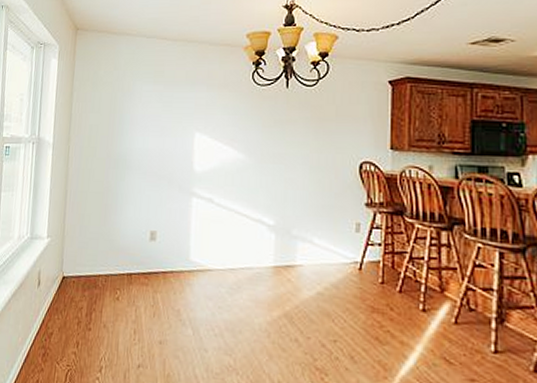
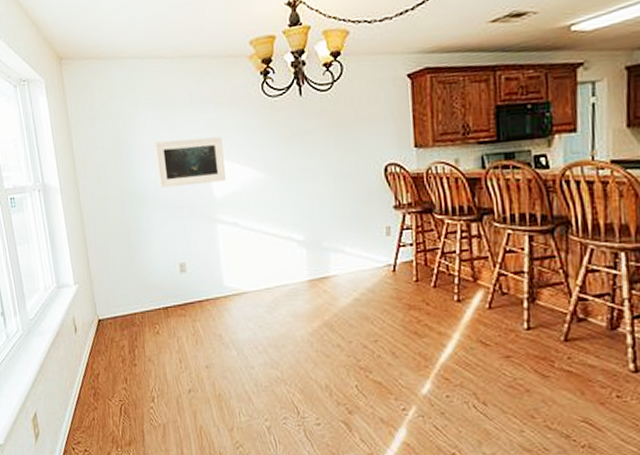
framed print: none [144,113,209,157] -> present [154,136,226,189]

